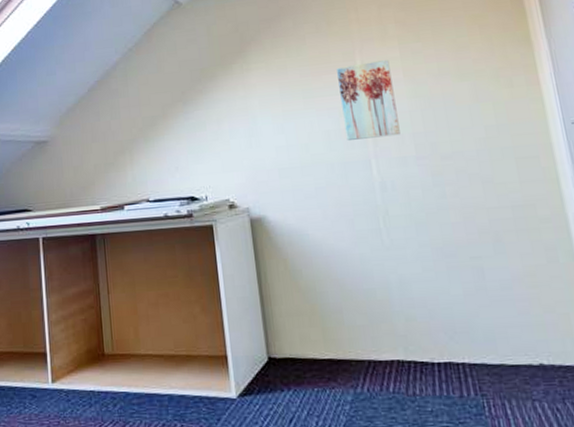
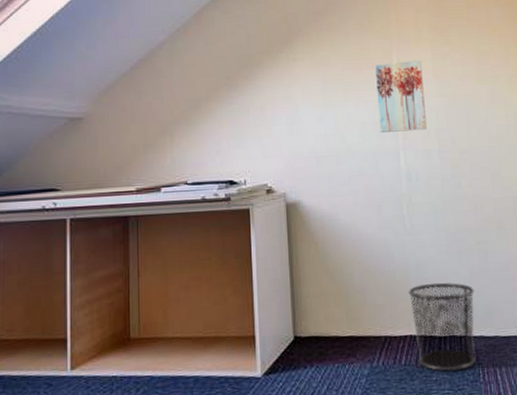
waste bin: none [391,302,478,402] -> present [408,282,475,372]

